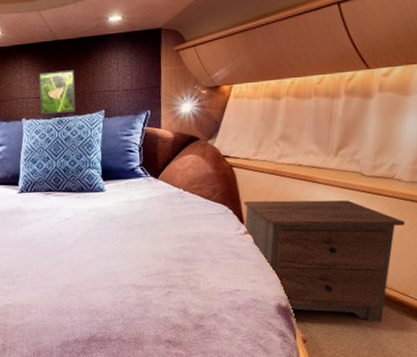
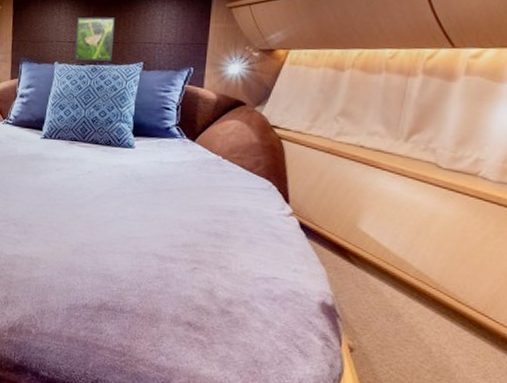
nightstand: present [244,200,405,322] -> none [289,179,488,343]

